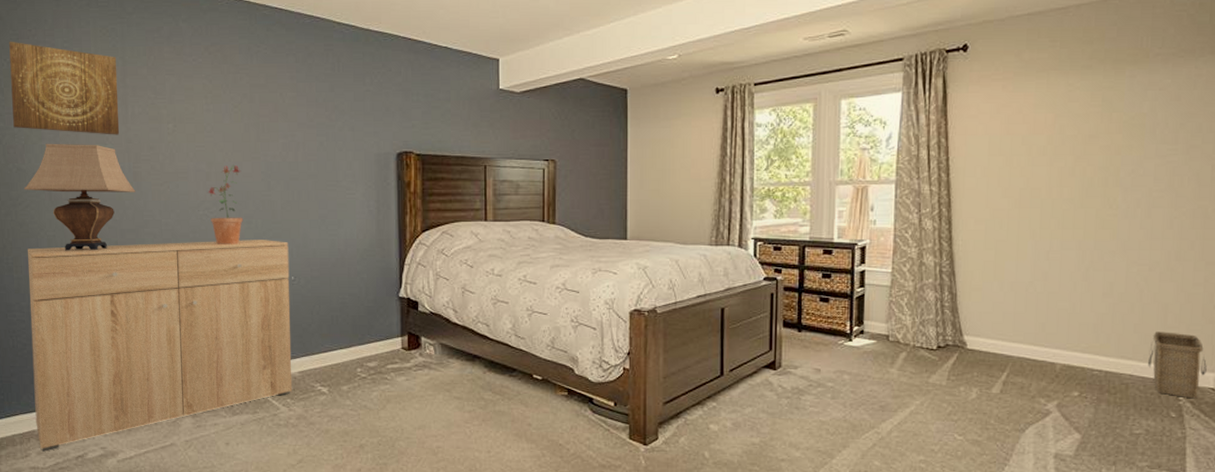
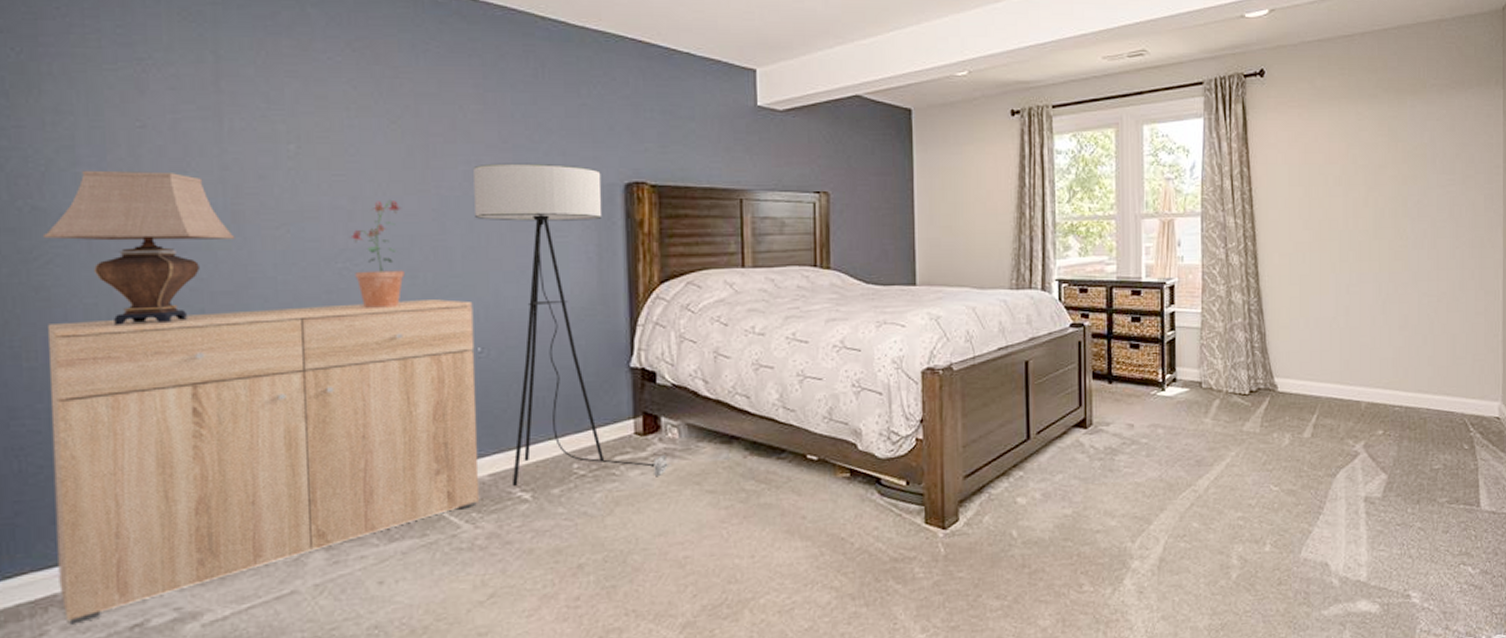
wall art: present [9,41,120,135] -> none [20,22,209,159]
floor lamp: none [289,137,428,383] -> present [473,163,671,486]
basket: present [1148,331,1207,399] -> none [1442,362,1491,429]

